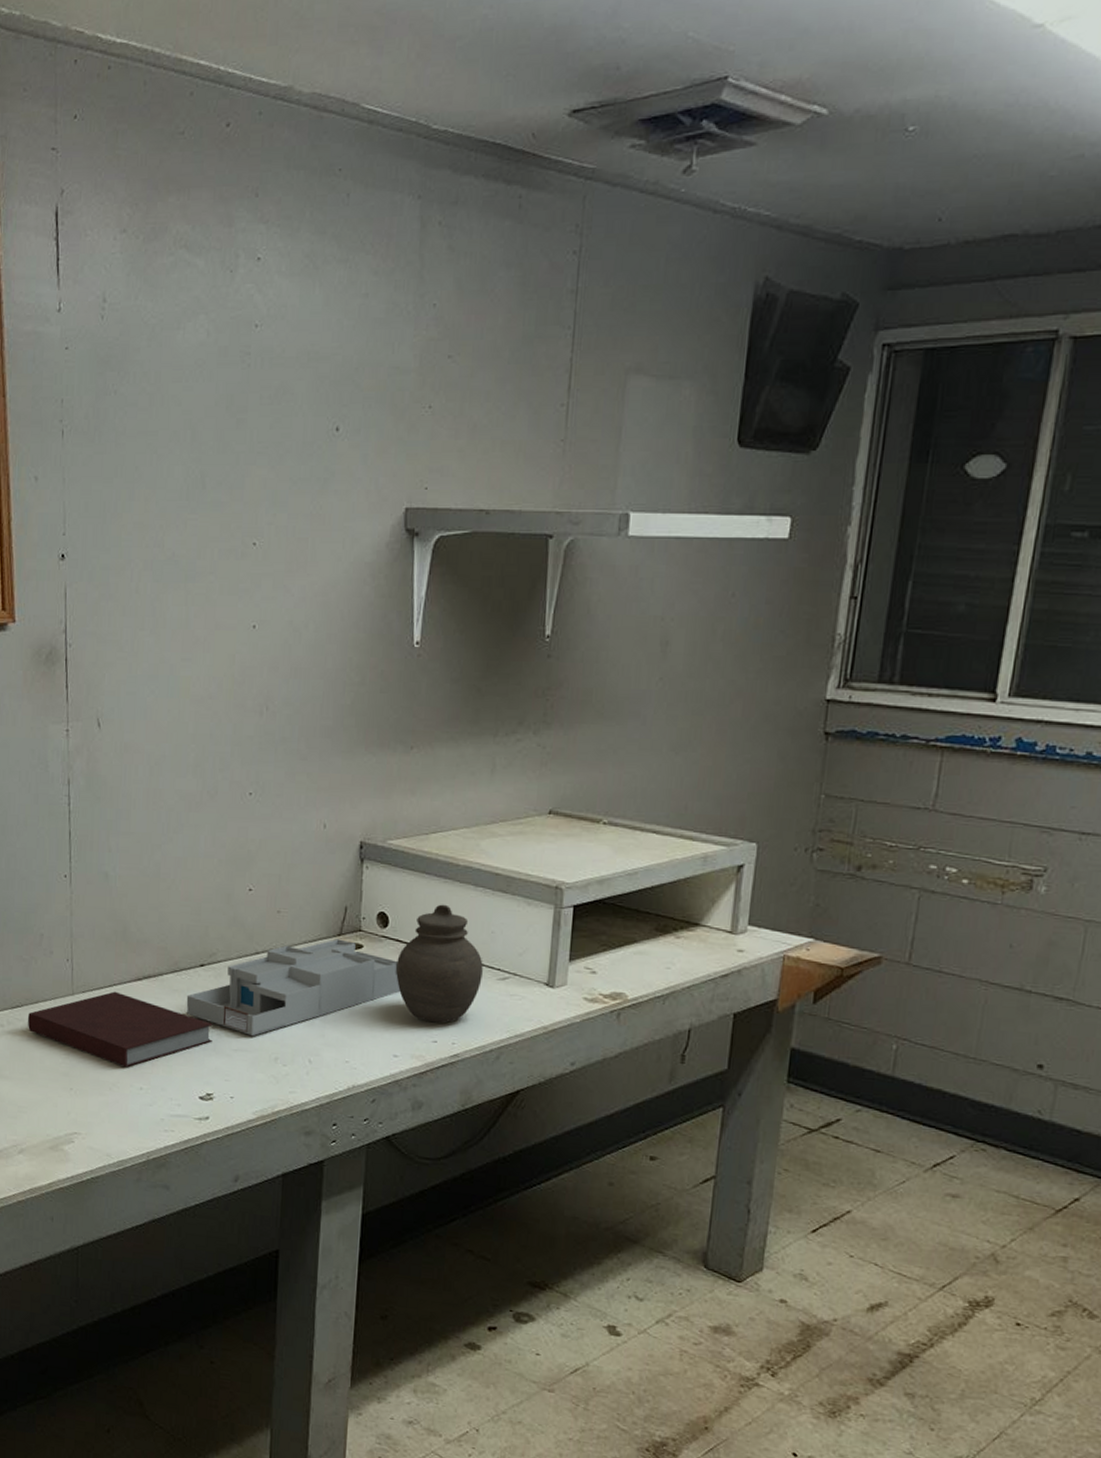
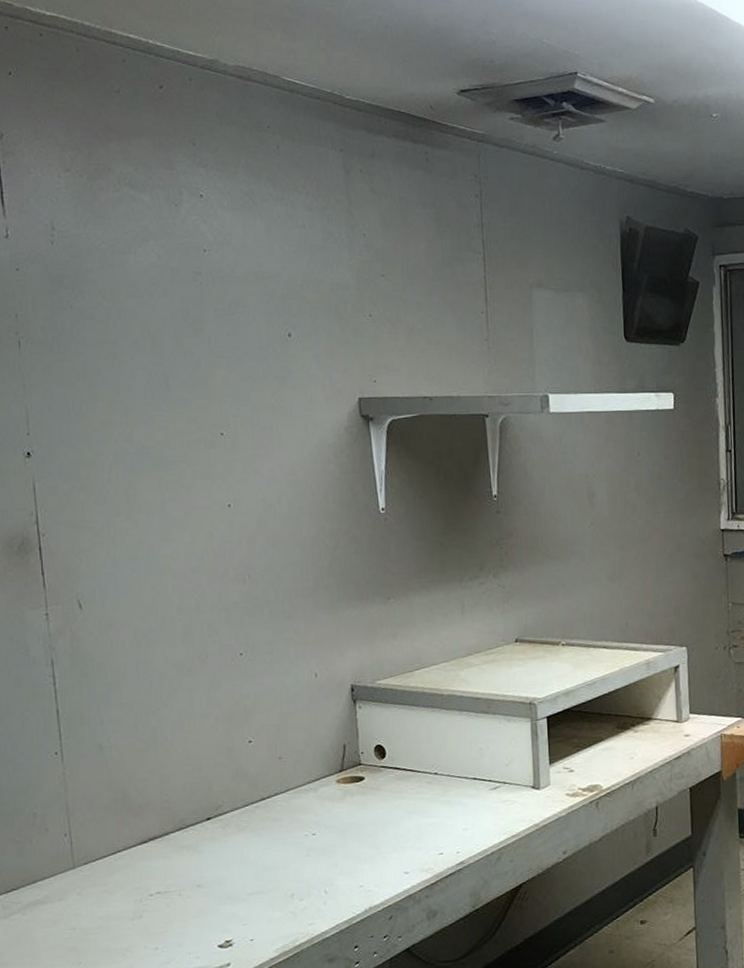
notebook: present [27,991,213,1068] -> none [25,857,226,931]
desk organizer: present [186,939,401,1036] -> none [195,774,404,878]
jar: present [396,904,483,1023] -> none [397,730,476,837]

